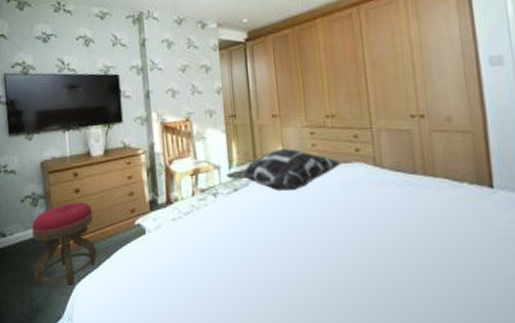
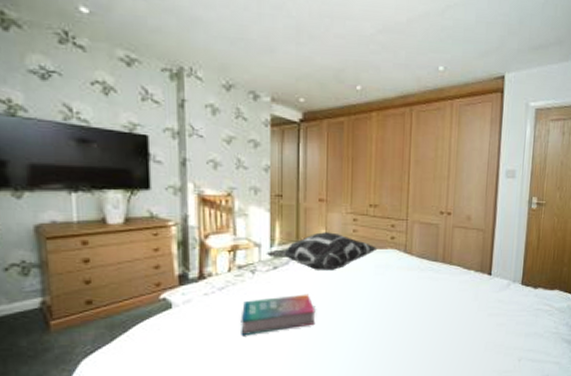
stool: present [32,202,97,286] -> none [20,273,111,363]
book: none [207,217,283,264] -> present [241,294,316,336]

